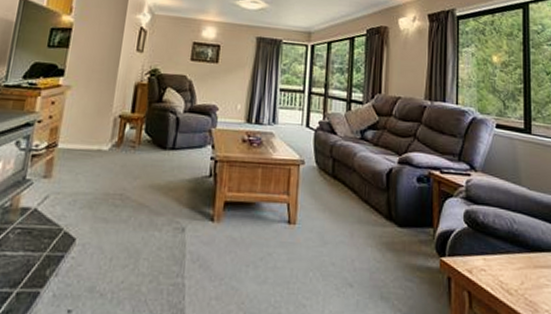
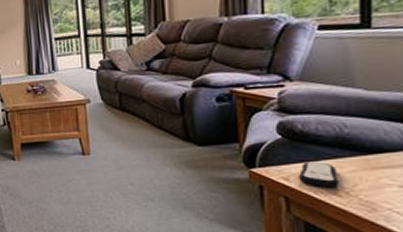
remote control: none [479,254,510,284] -> present [297,161,339,188]

